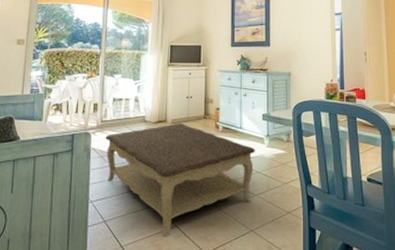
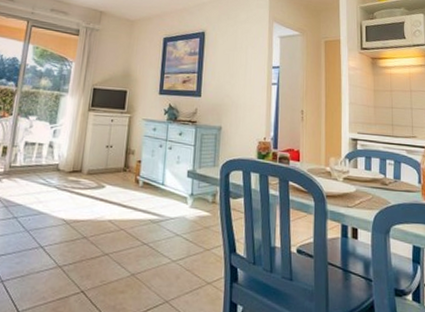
coffee table: present [105,123,255,236] -> none [10,174,177,303]

